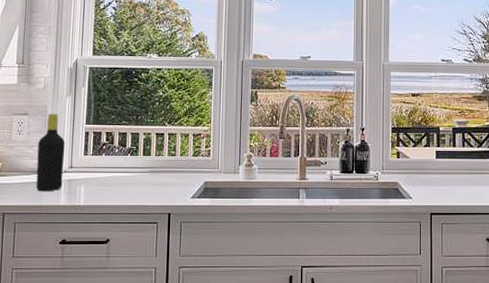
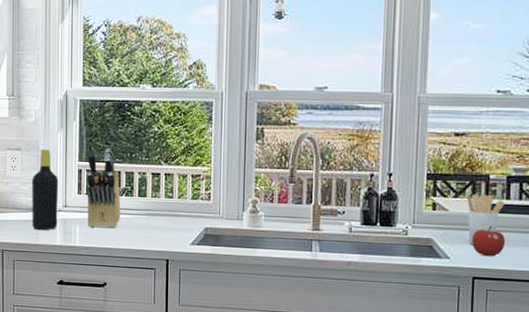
knife block: none [92,112,126,187] -> present [86,148,121,229]
utensil holder: none [422,143,452,186] -> present [466,193,505,245]
fruit: none [429,169,455,195] -> present [472,225,506,257]

